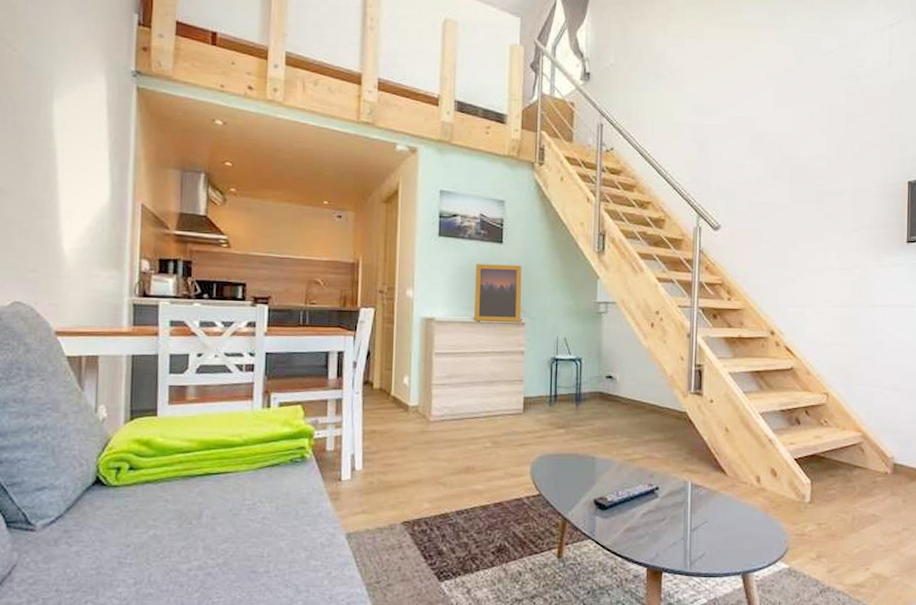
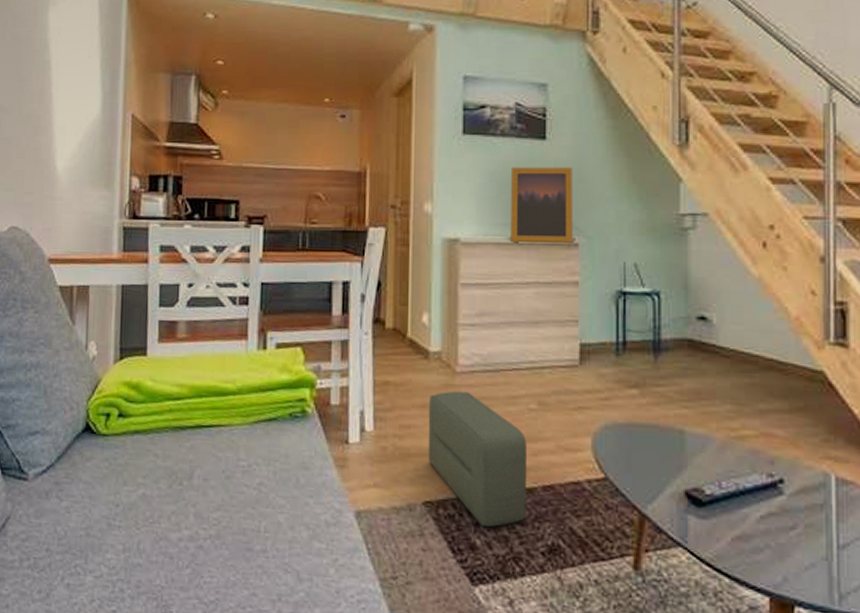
pouf: none [406,435,484,537] -> present [428,390,528,528]

